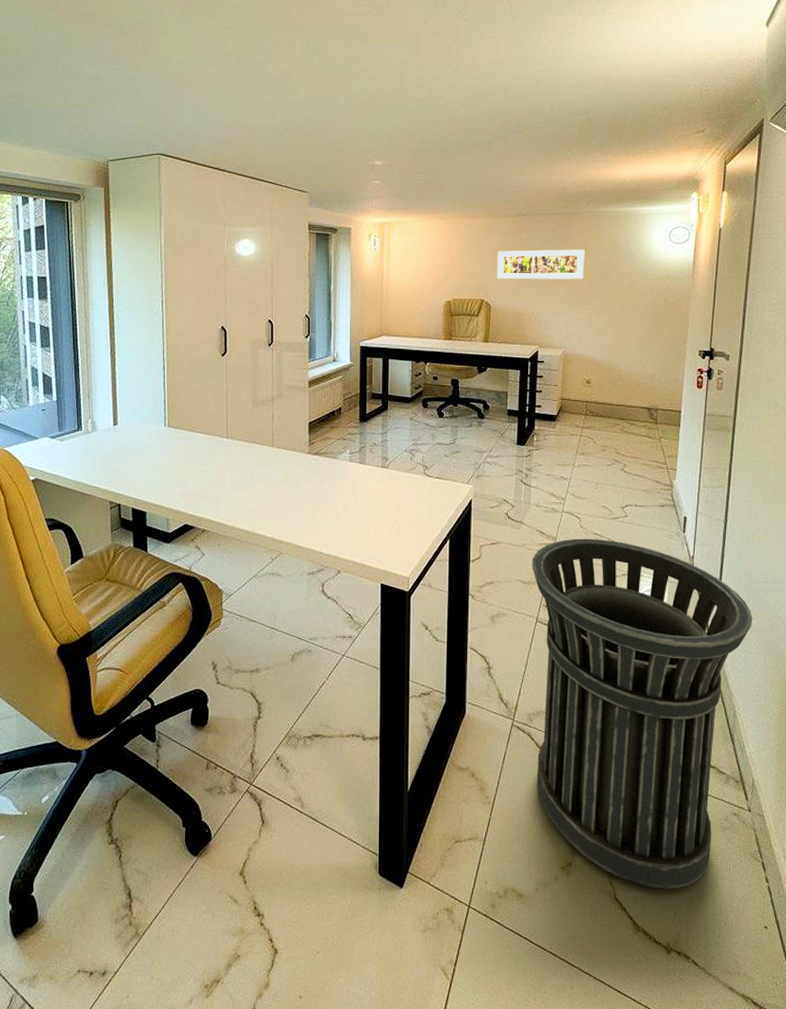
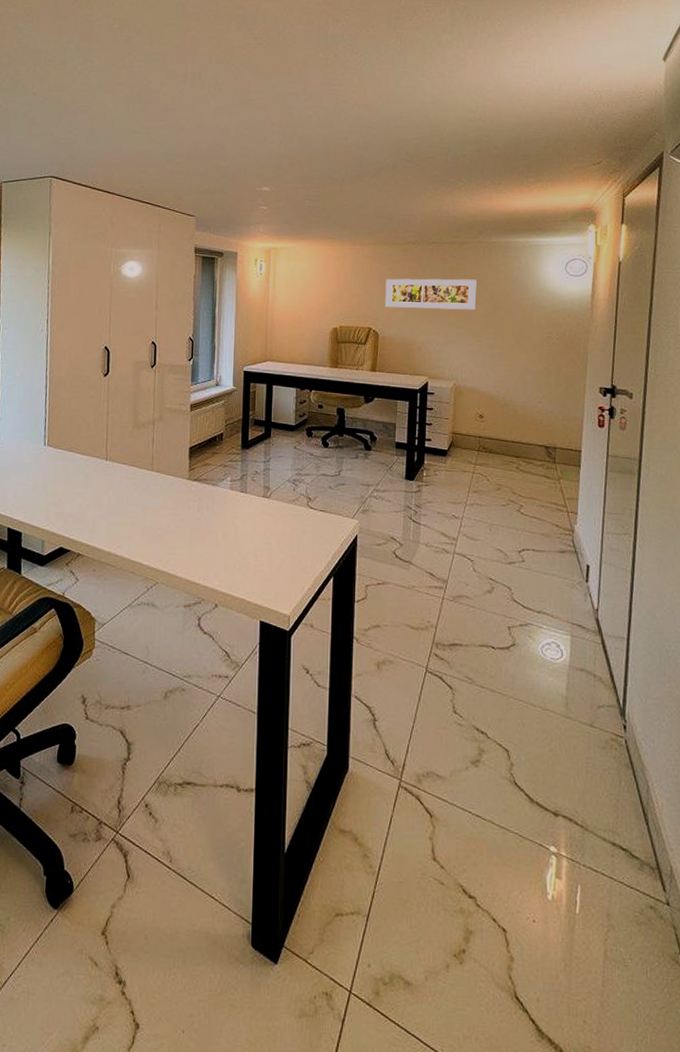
trash can: present [532,538,753,890] -> none [421,582,666,992]

